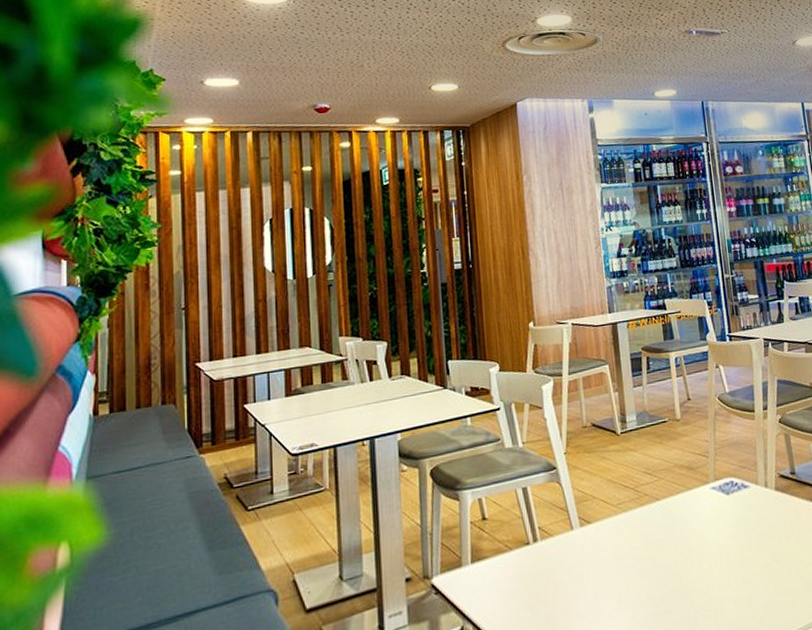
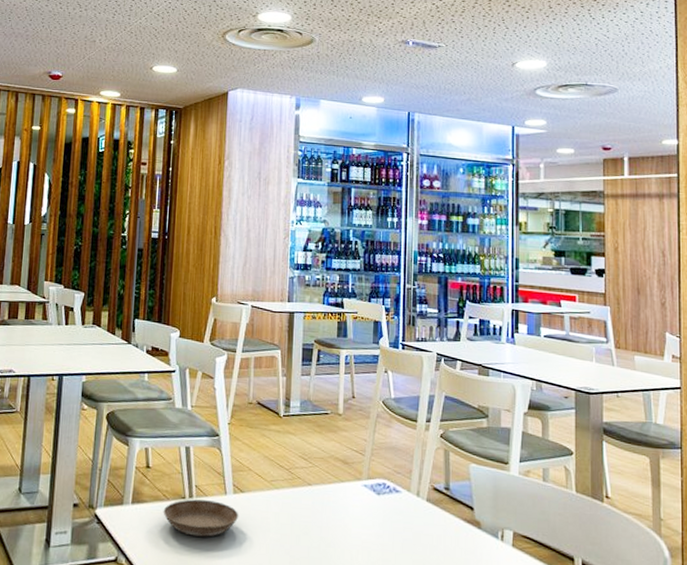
saucer: none [507,539,590,583] -> present [163,499,239,537]

